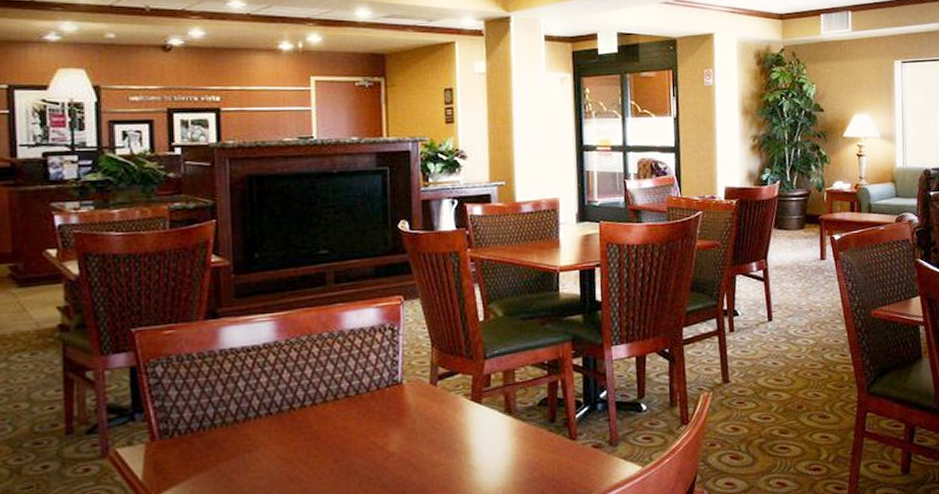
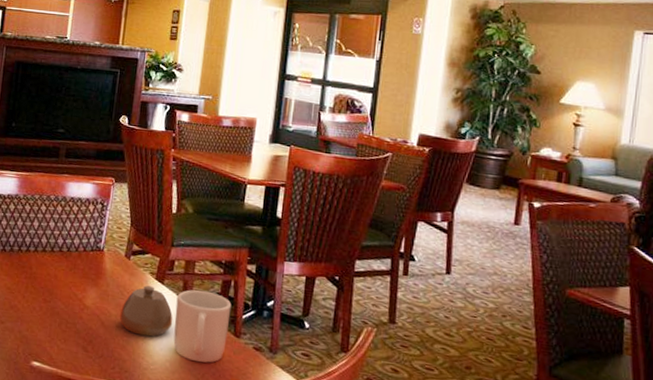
sugar bowl: none [434,409,499,469] -> present [119,285,173,337]
mug: none [499,398,563,480] -> present [173,289,232,363]

